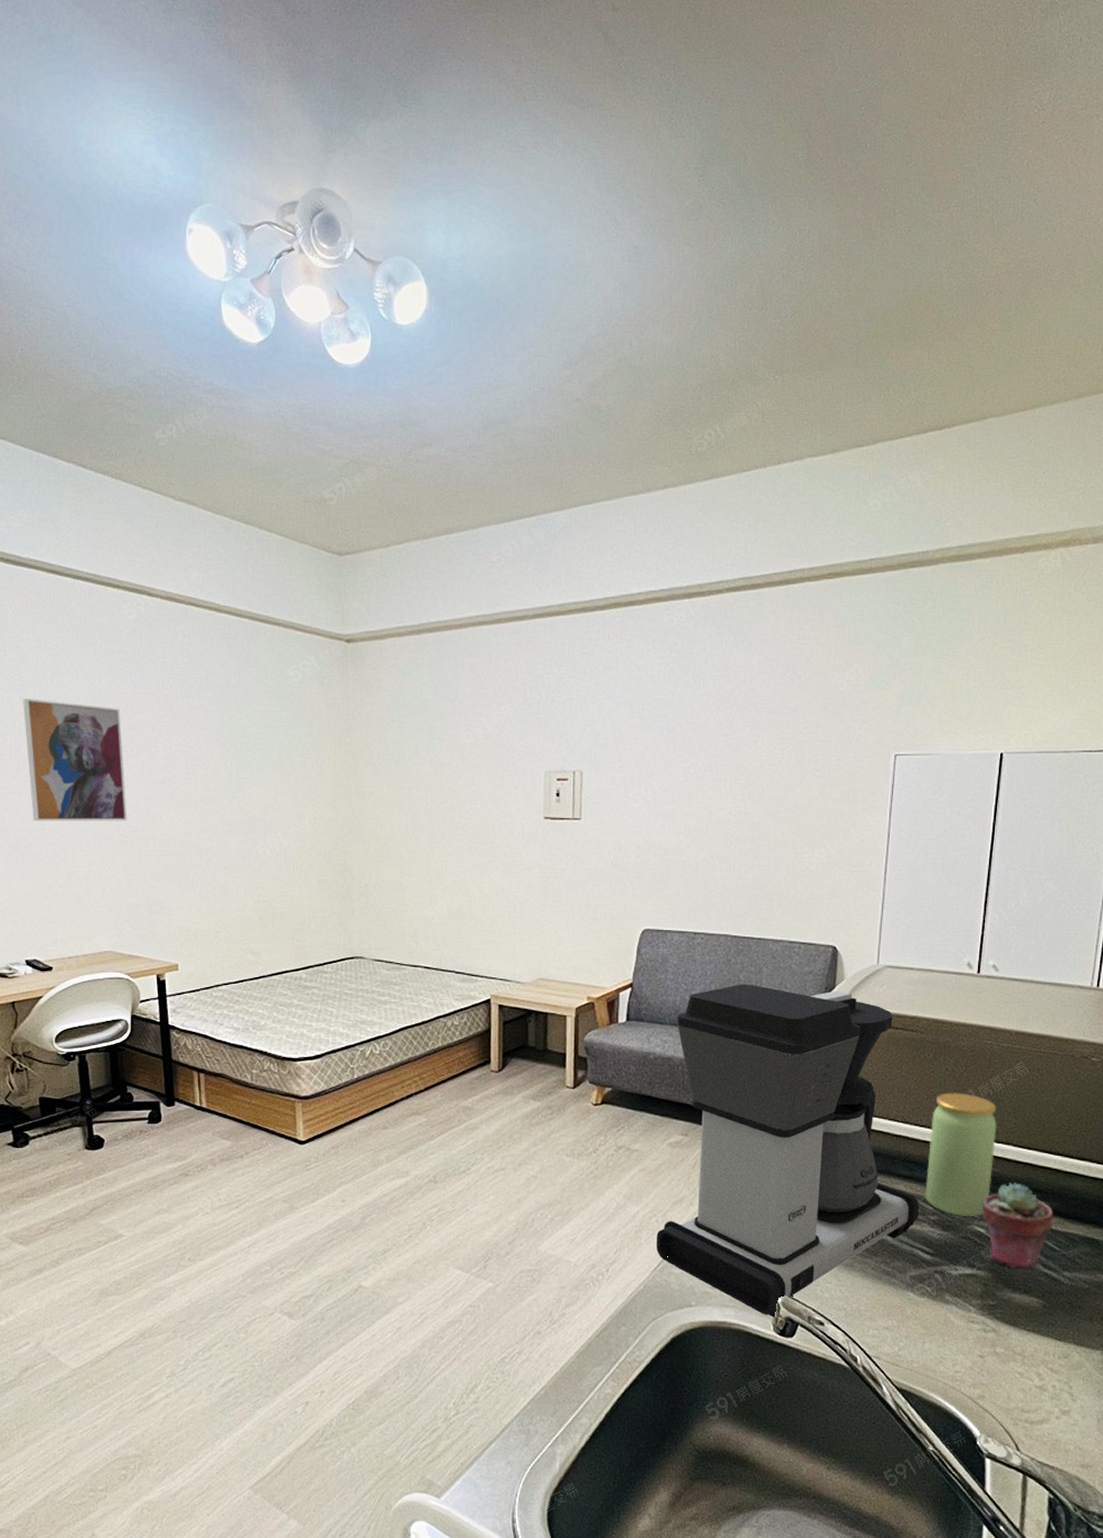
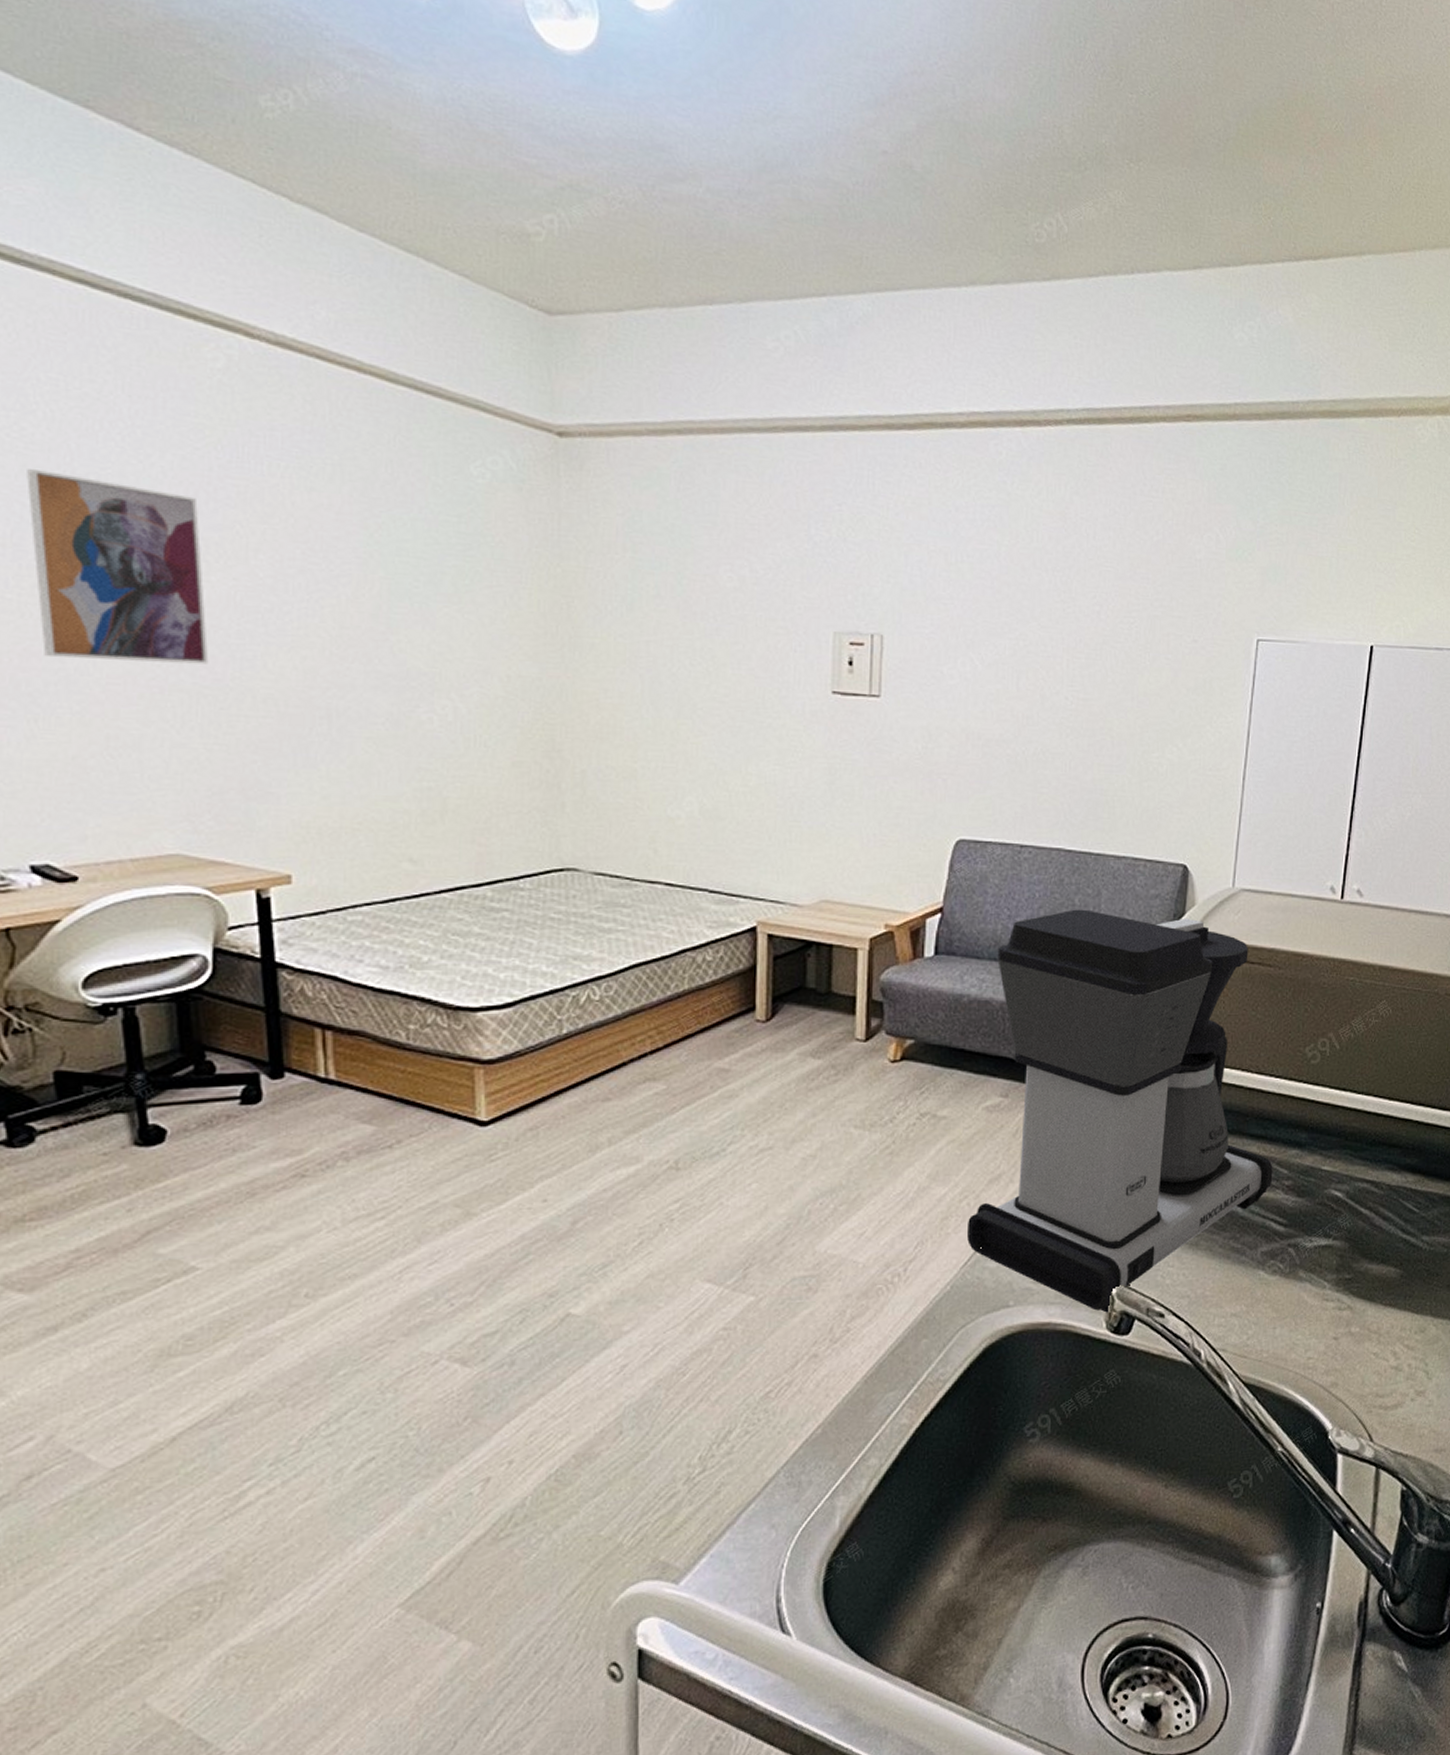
jar: present [925,1093,997,1217] -> none [1279,1037,1358,1181]
potted succulent: present [982,1182,1054,1270] -> none [1340,1138,1414,1237]

